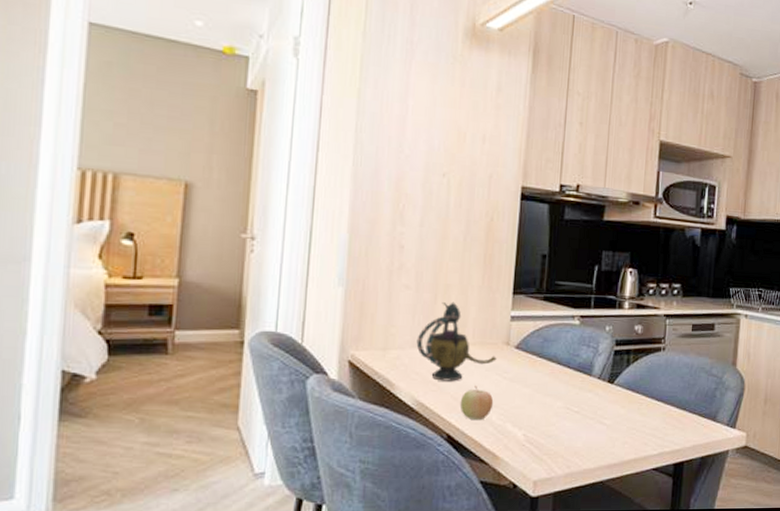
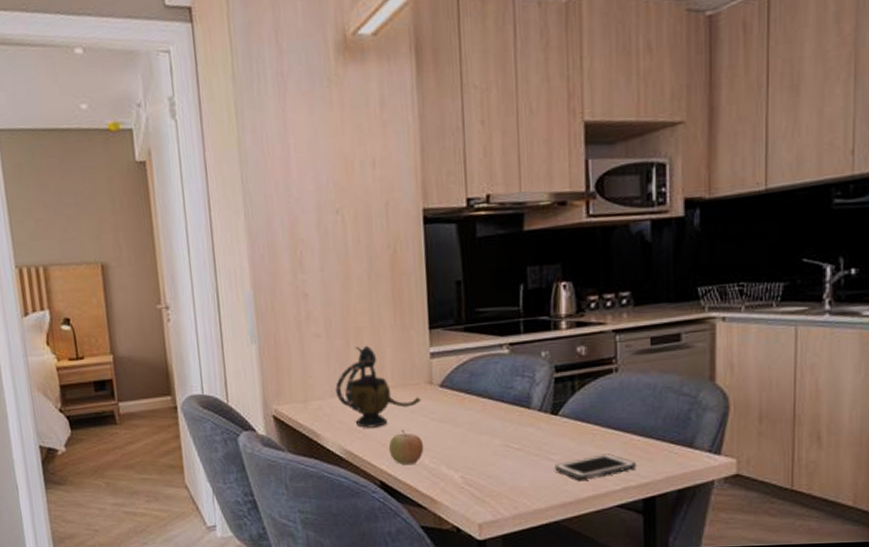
cell phone: none [606,421,671,444] -> present [555,454,636,480]

